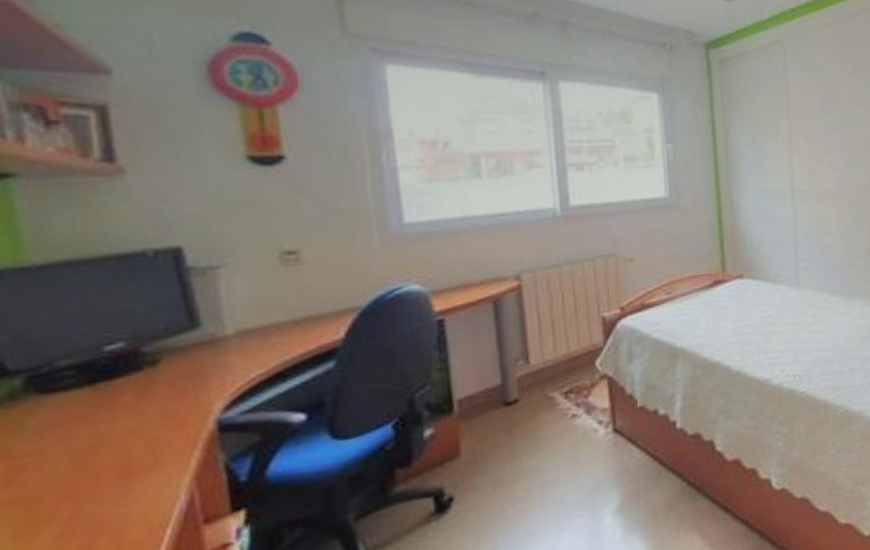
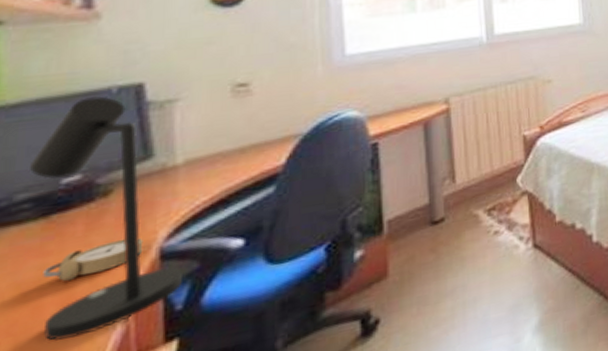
desk lamp: none [66,260,244,507] -> present [28,96,182,341]
alarm clock: none [96,409,200,449] -> present [43,238,144,281]

